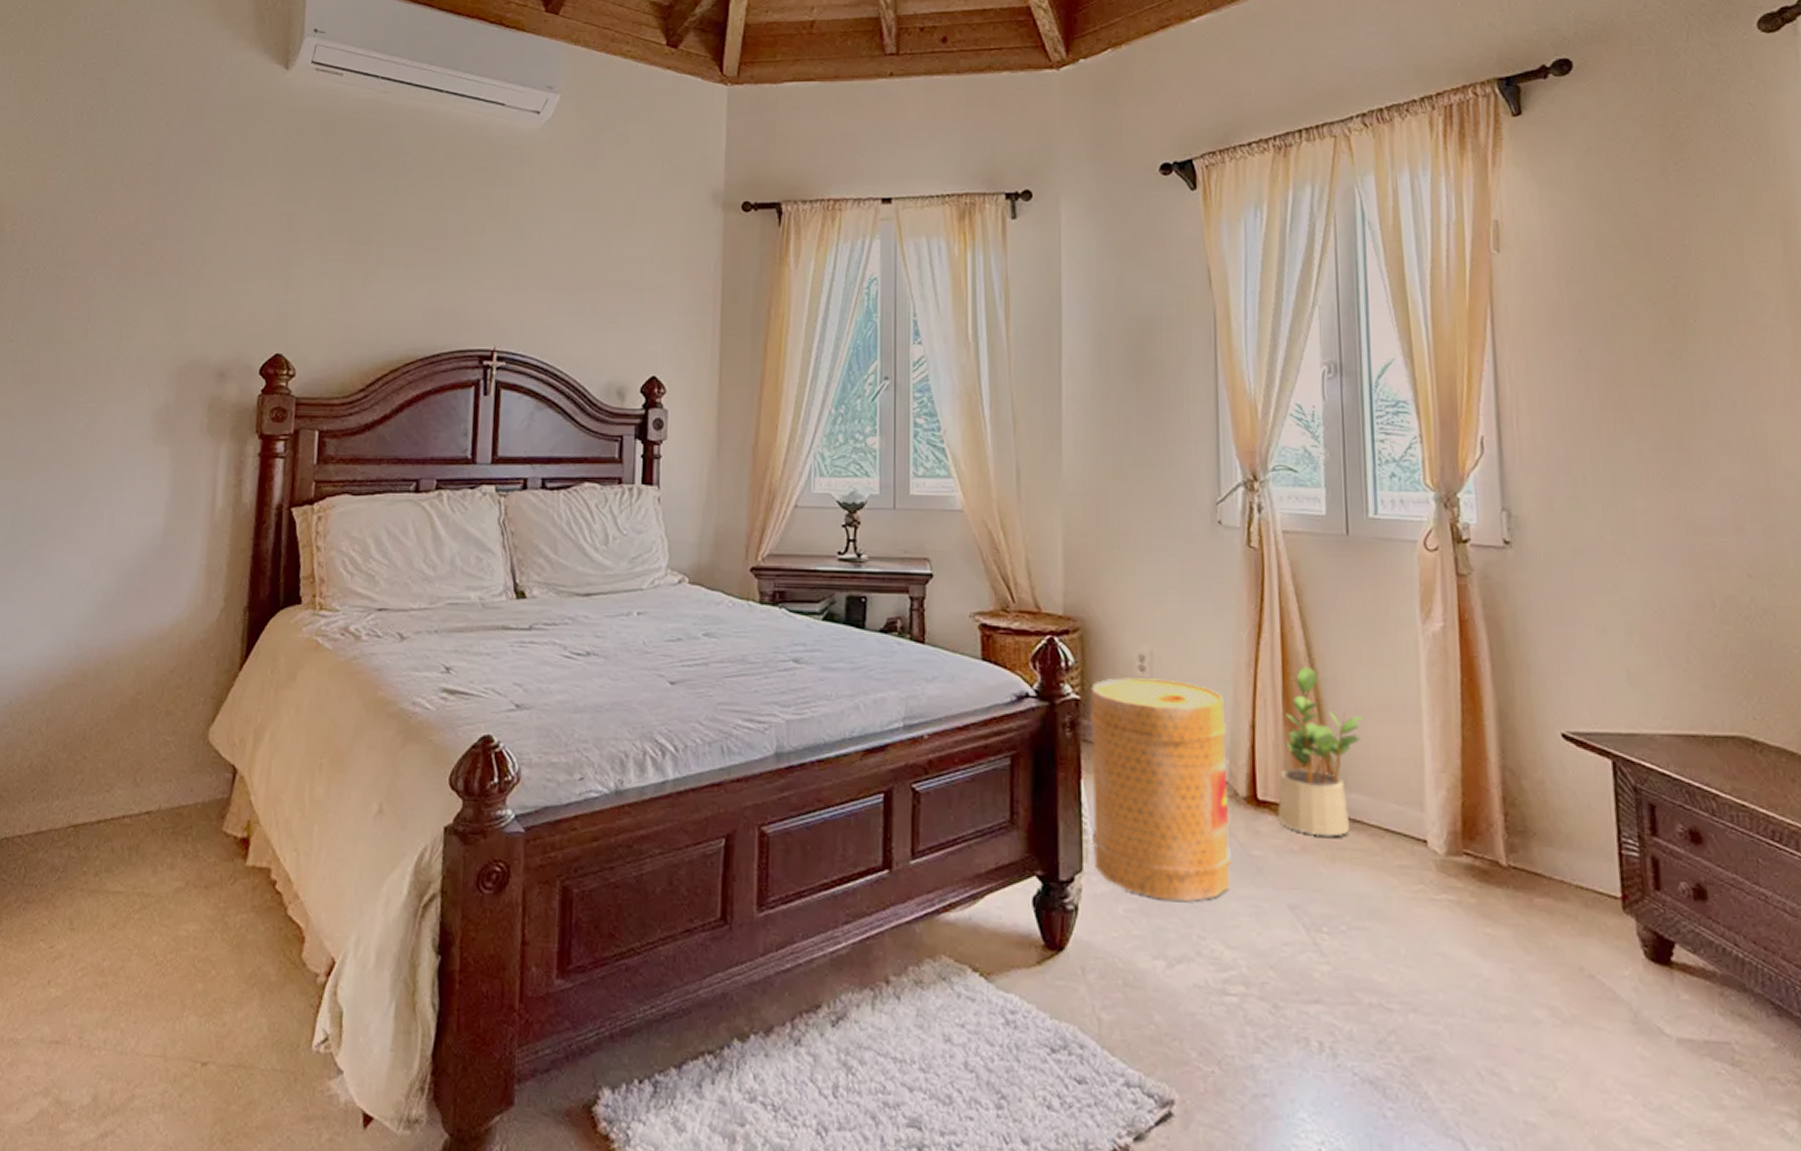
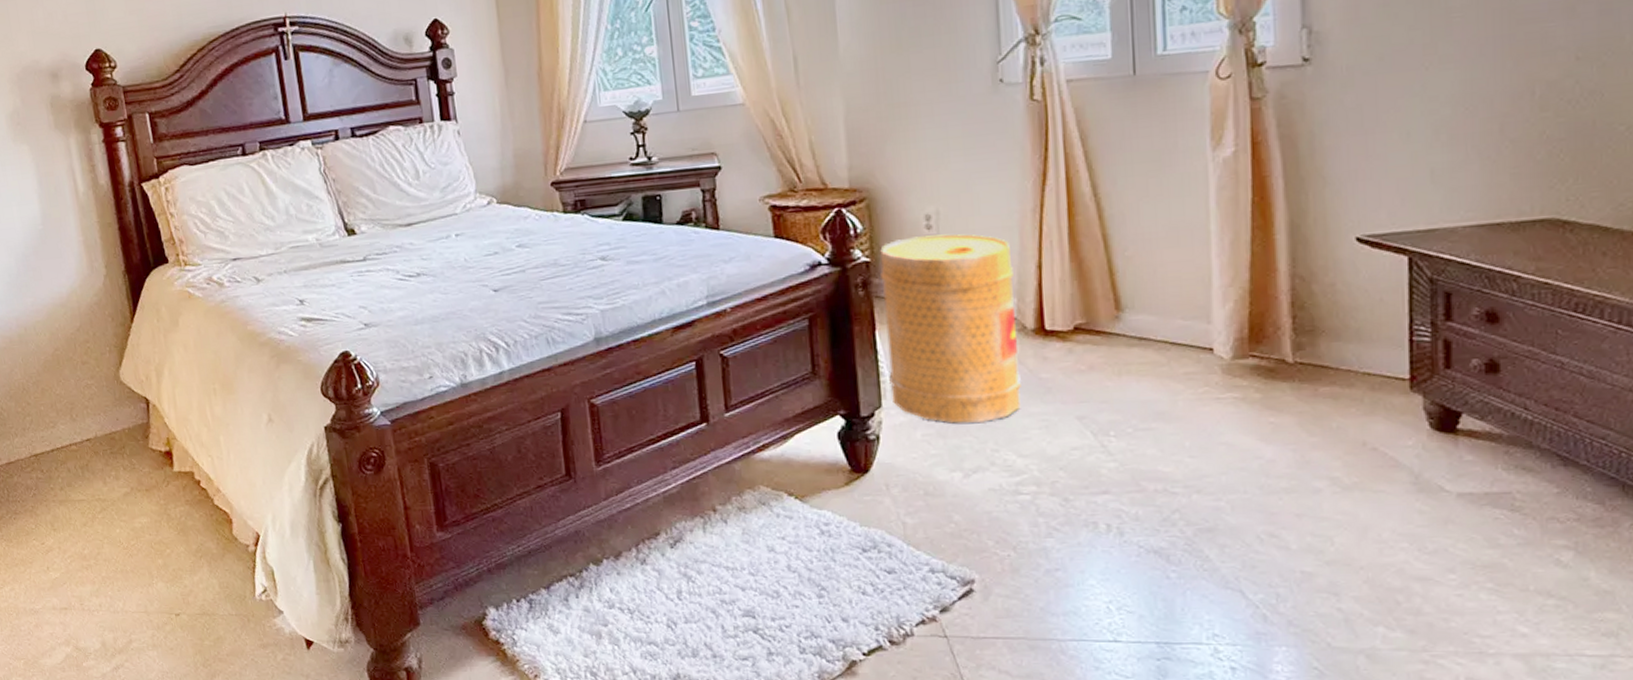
potted plant: present [1278,666,1365,837] -> none [1065,205,1152,356]

